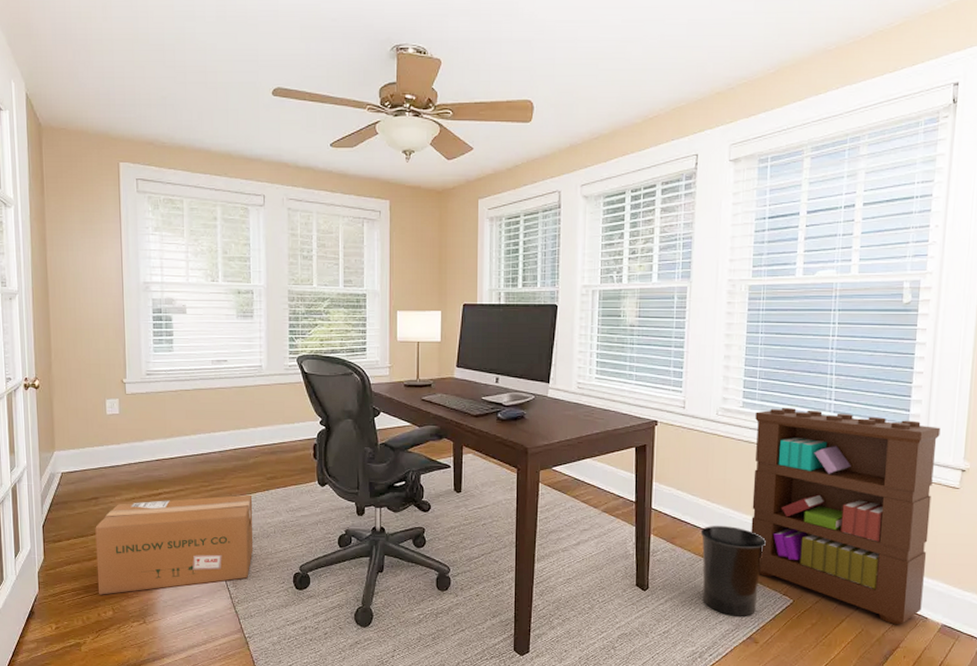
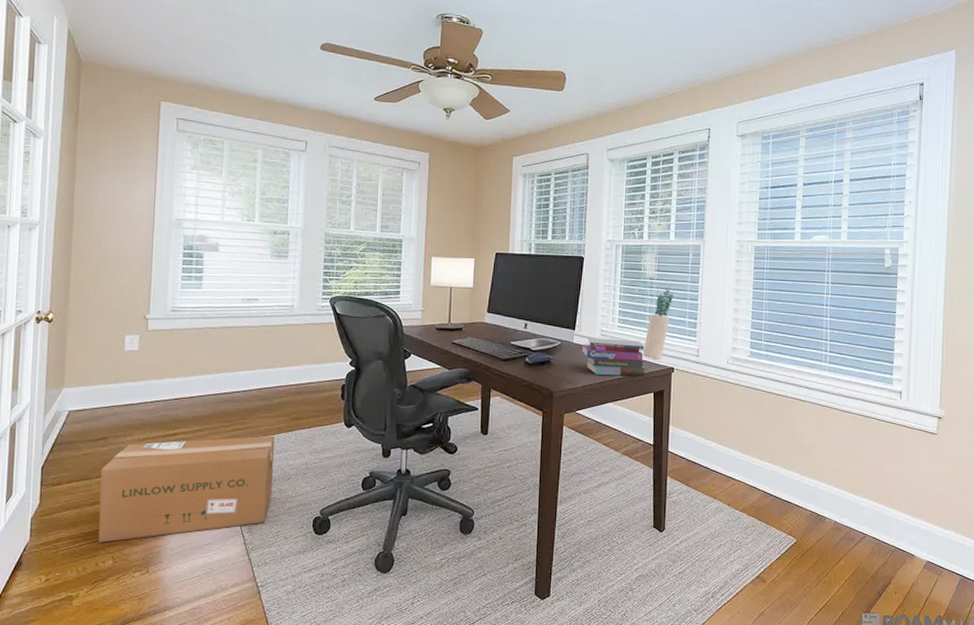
books: none [557,391,626,430] -> present [581,338,645,376]
vase: none [622,334,657,412] -> present [642,287,674,360]
waste bin: present [700,526,767,616] -> none [713,468,773,556]
bookshelf: present [751,407,941,625] -> none [758,357,919,562]

